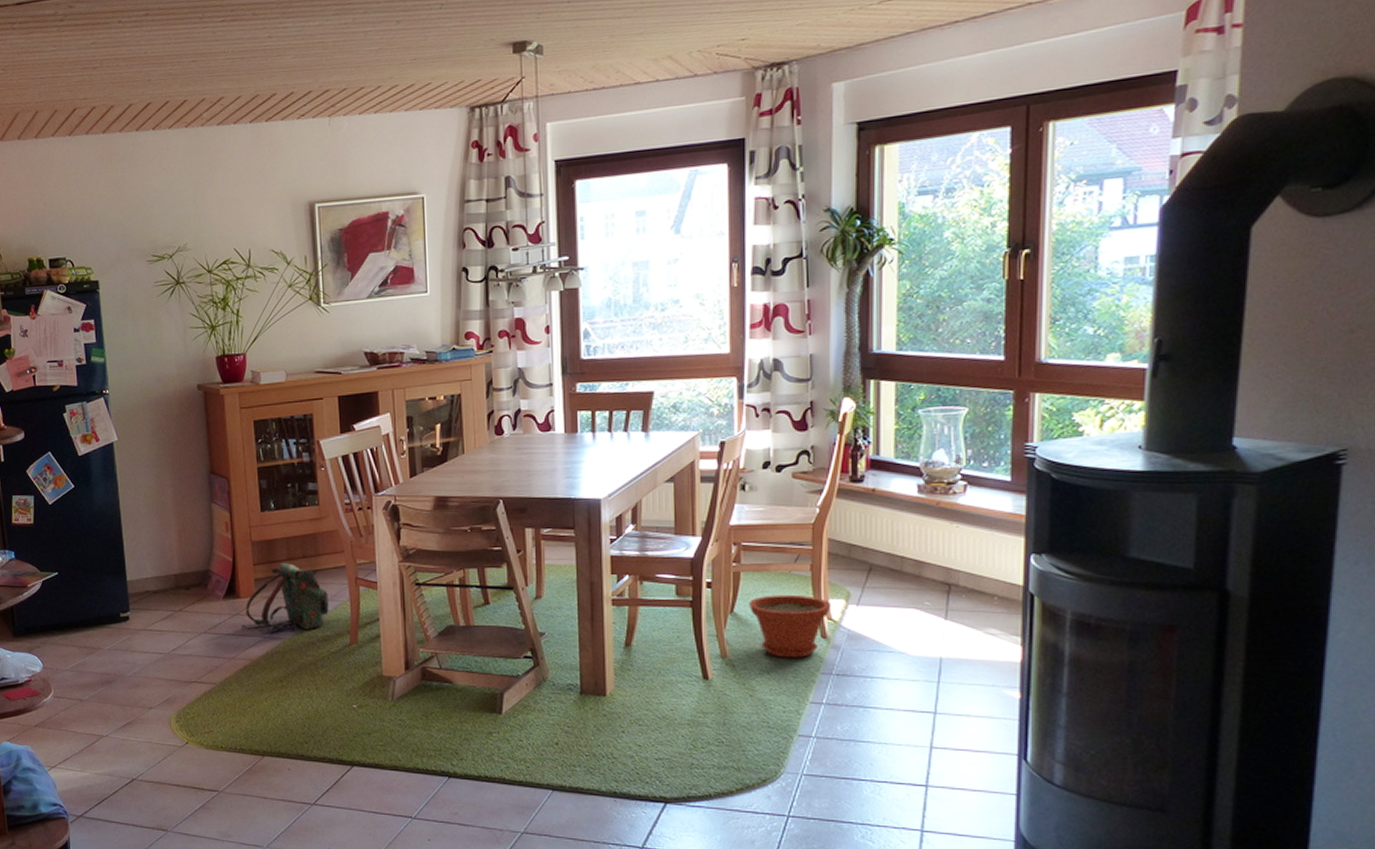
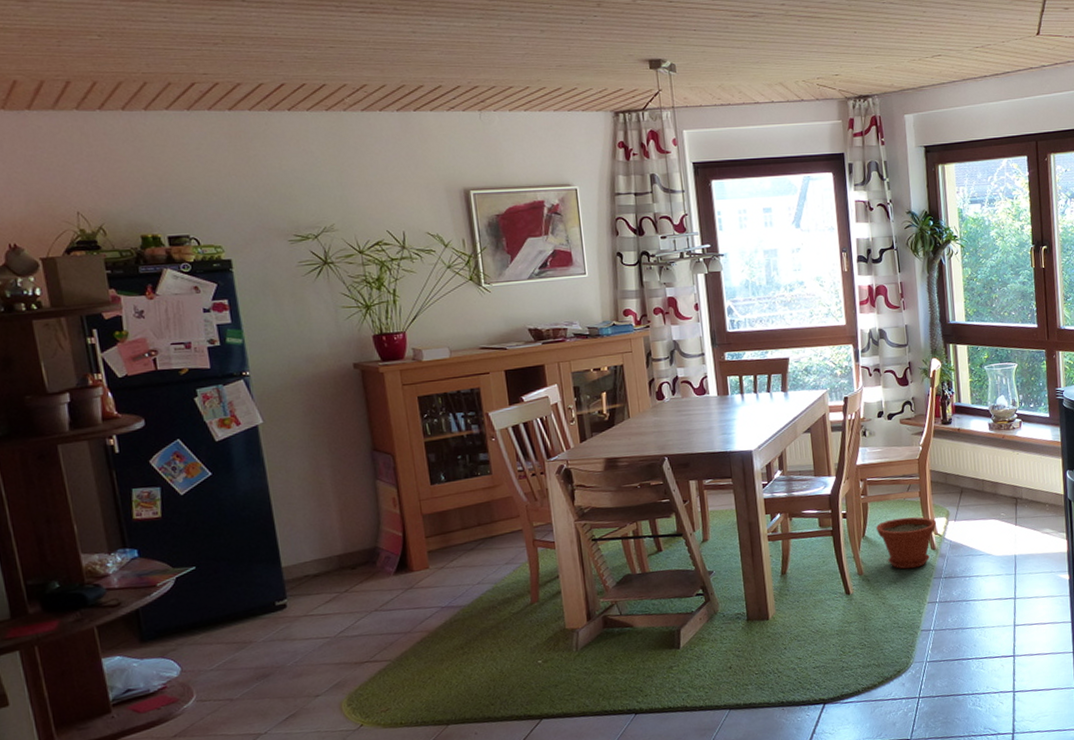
backpack: present [241,562,329,633] -> none [416,531,508,604]

